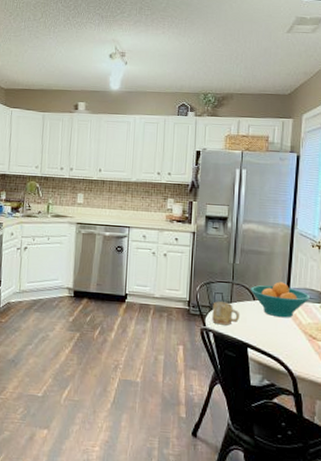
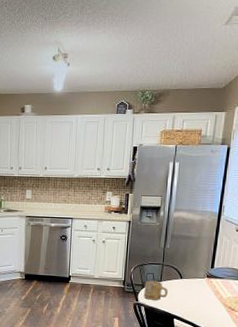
fruit bowl: present [250,282,311,318] -> none [178,262,232,293]

